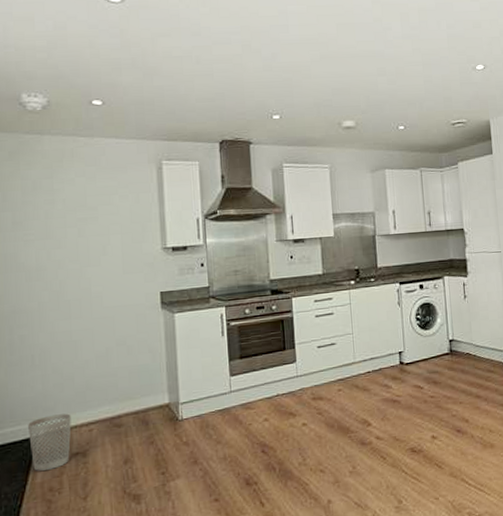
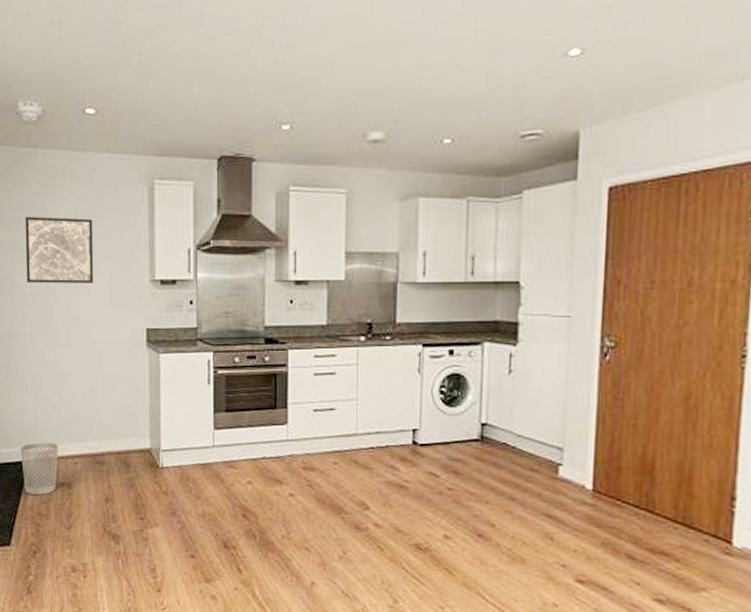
wall art: none [30,196,106,260] -> present [25,216,94,284]

